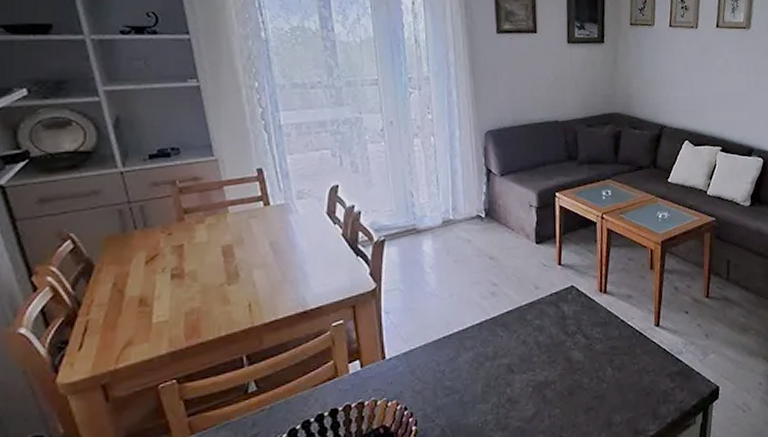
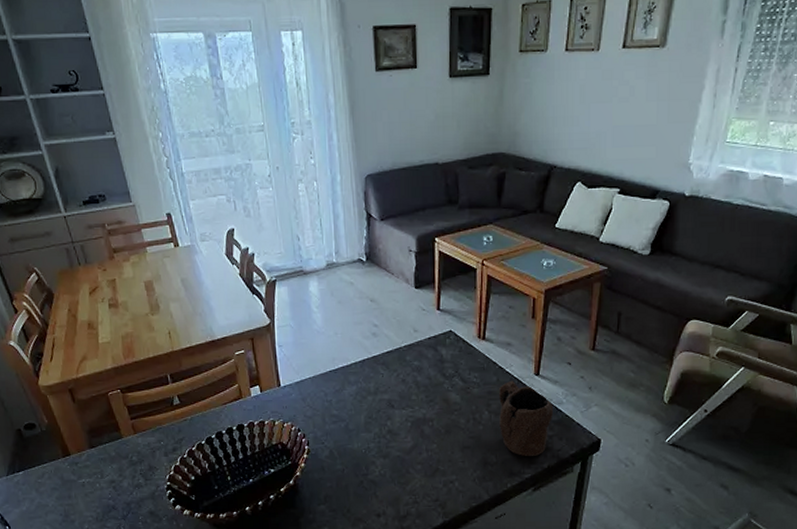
mug: none [622,333,675,413] -> present [499,380,554,456]

